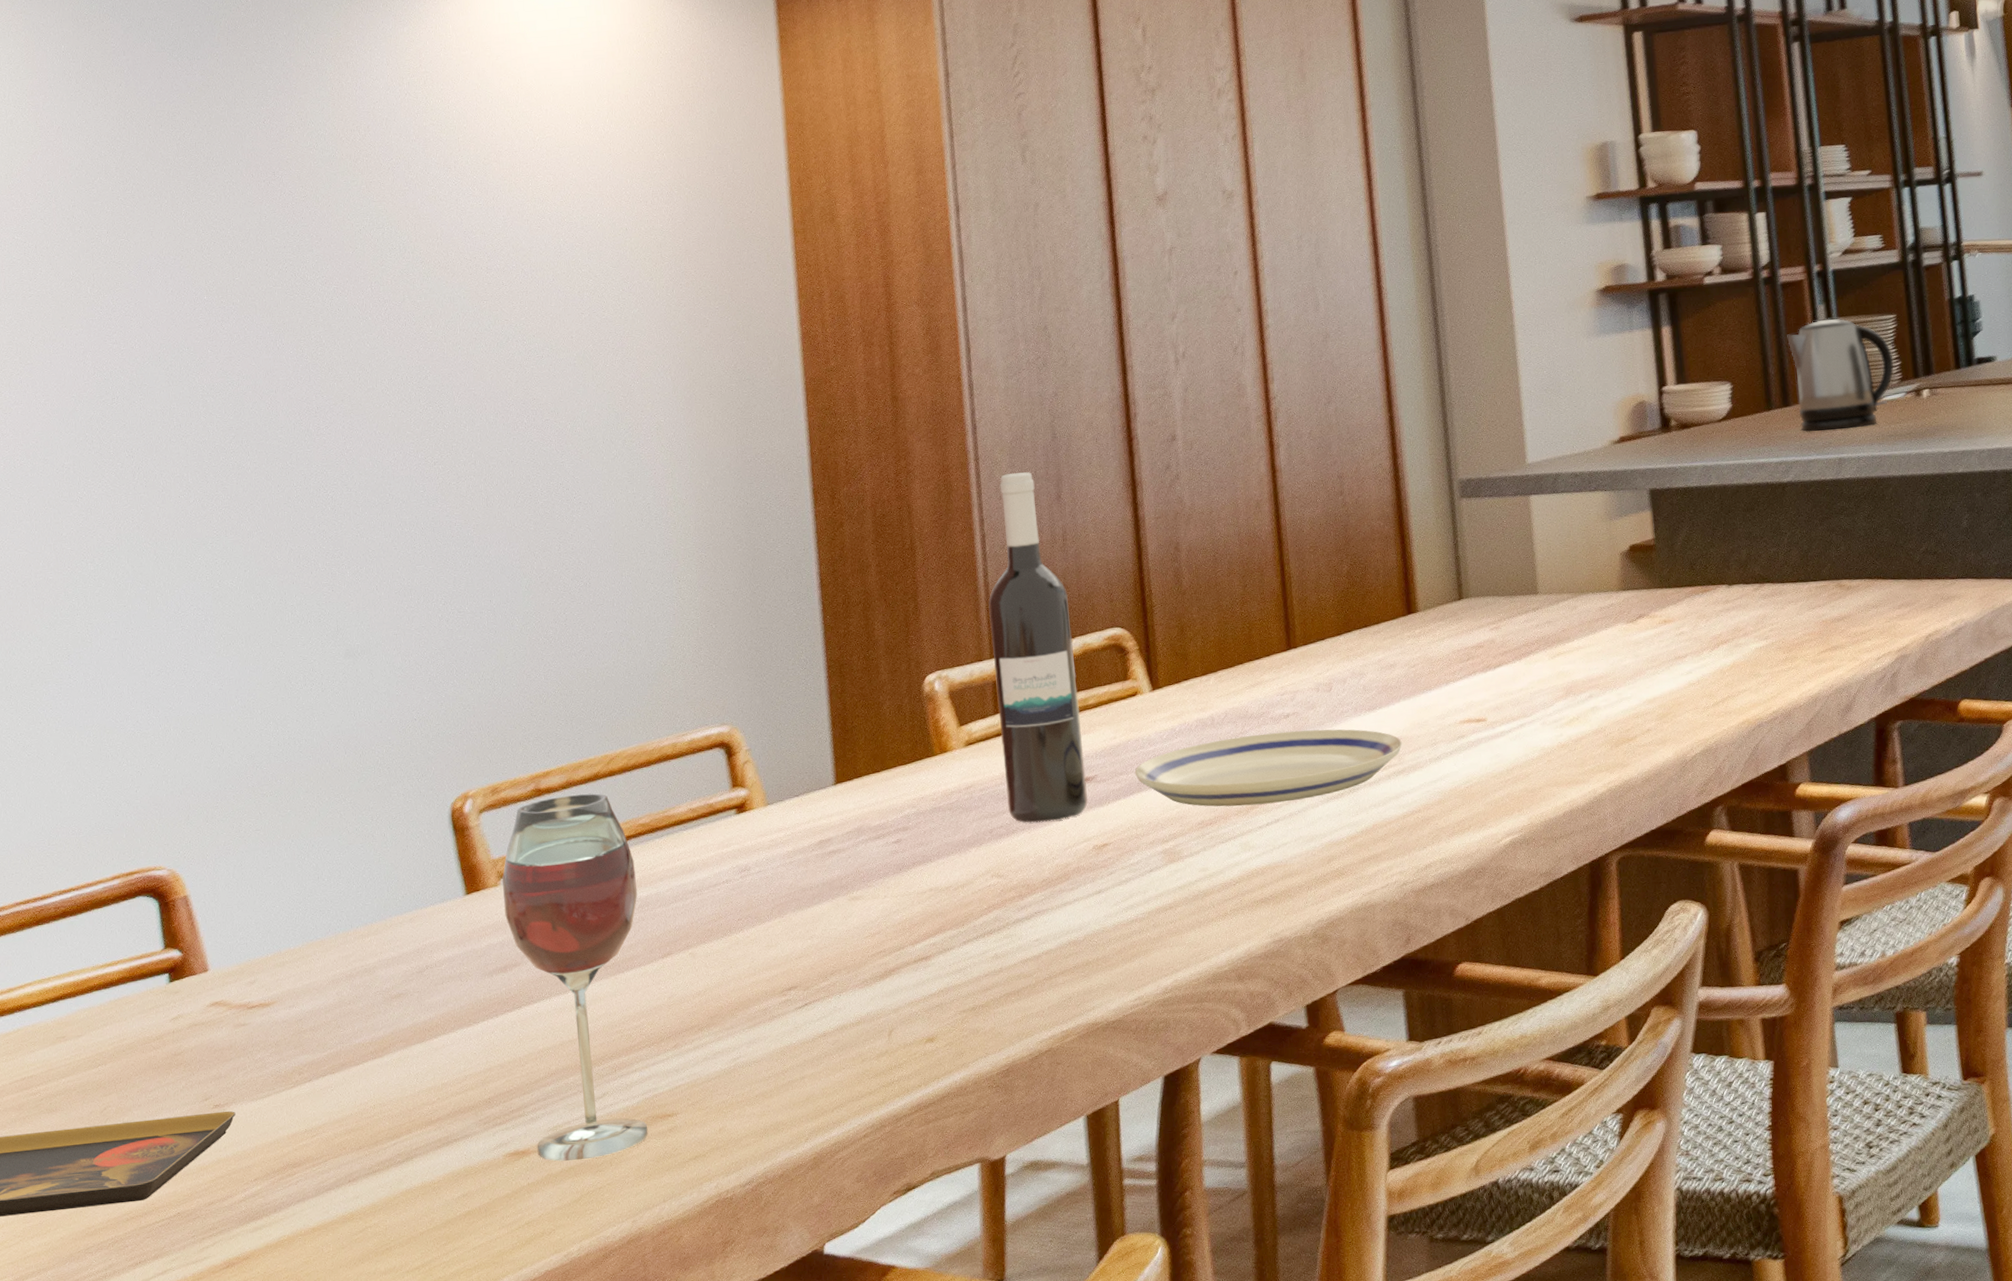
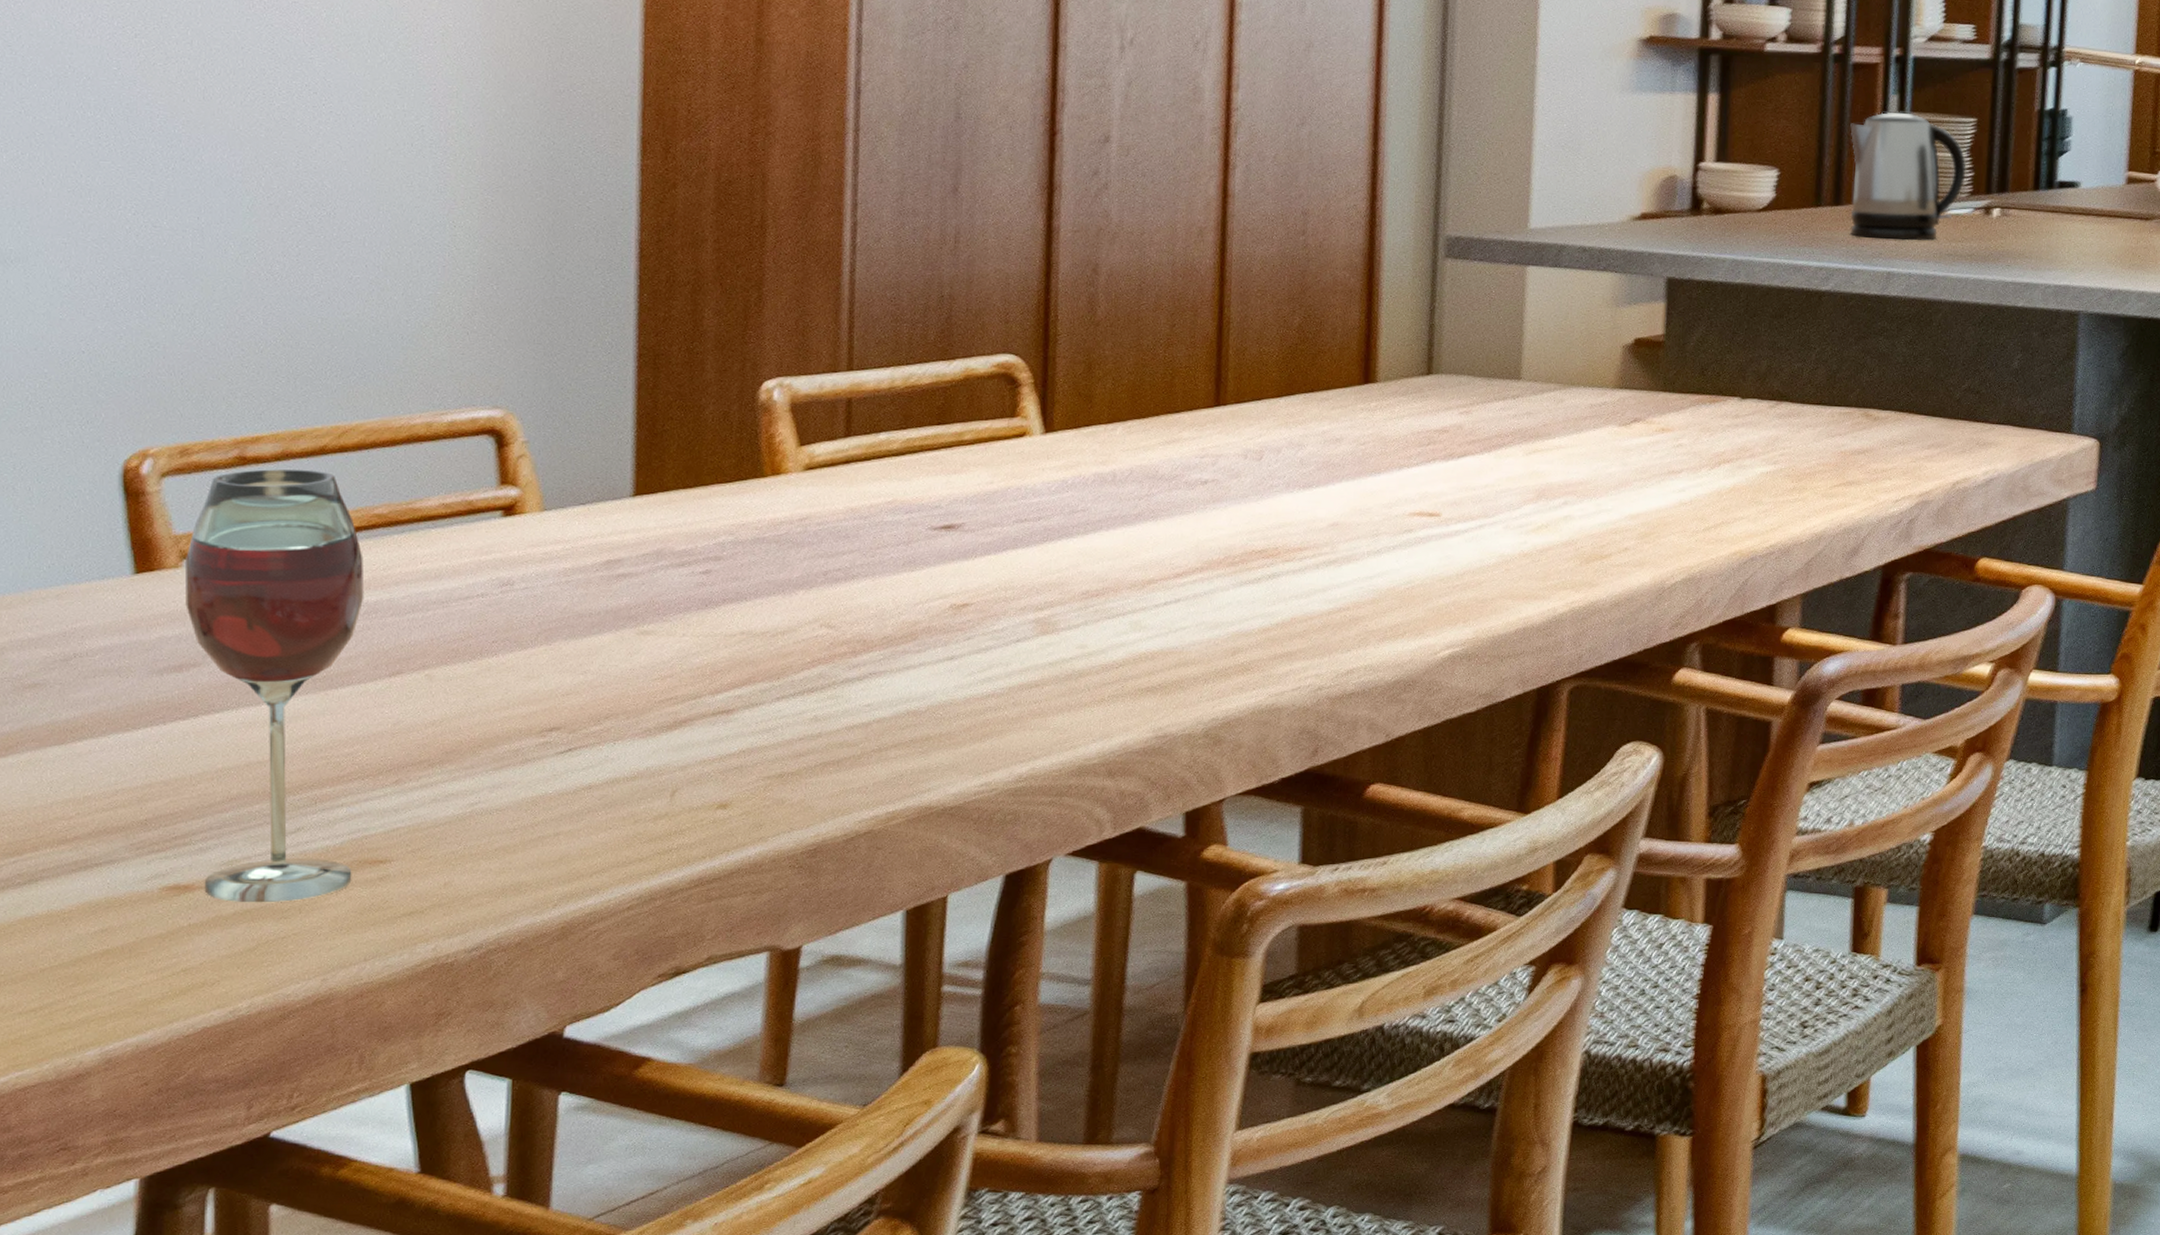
wine bottle: present [988,472,1088,823] -> none [850,152,954,570]
plate: present [1134,729,1402,807] -> none [1011,499,1338,581]

